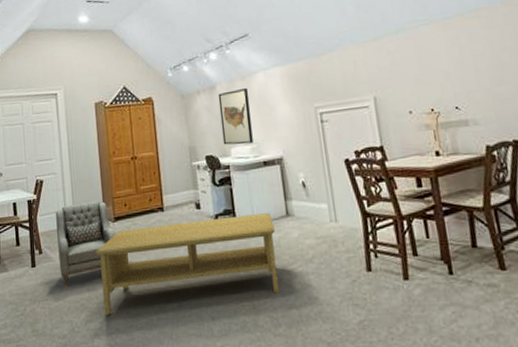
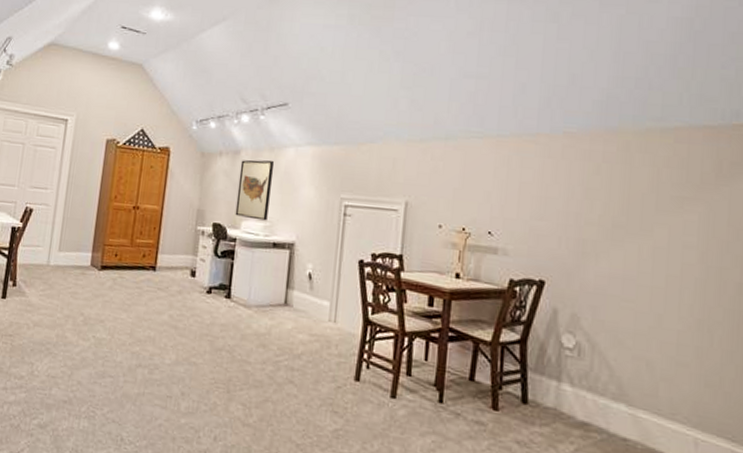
armchair: present [56,200,116,288] -> none [31,241,100,328]
coffee table: present [96,213,279,316] -> none [69,280,270,383]

